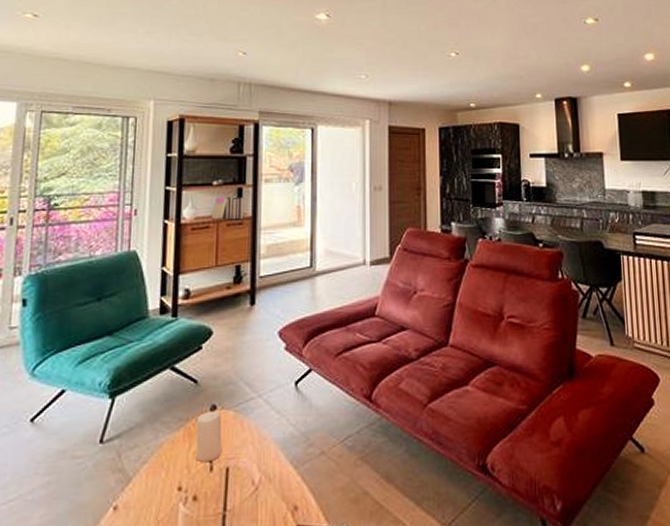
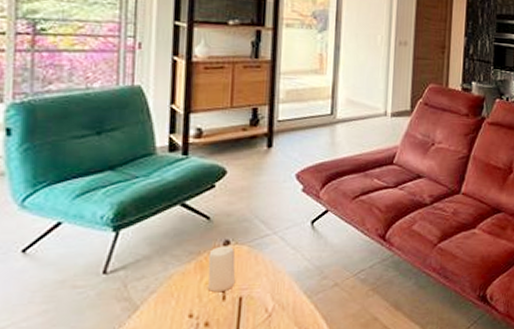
books: present [211,196,245,220] -> none [226,37,264,63]

